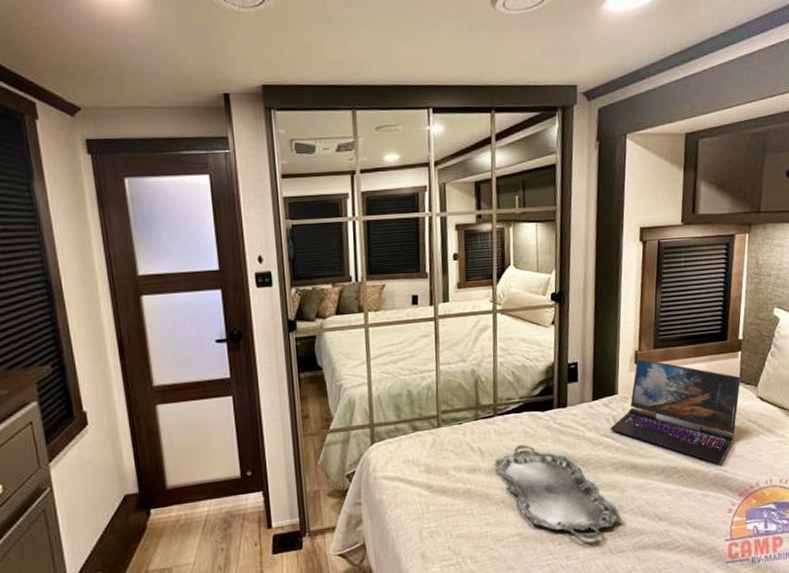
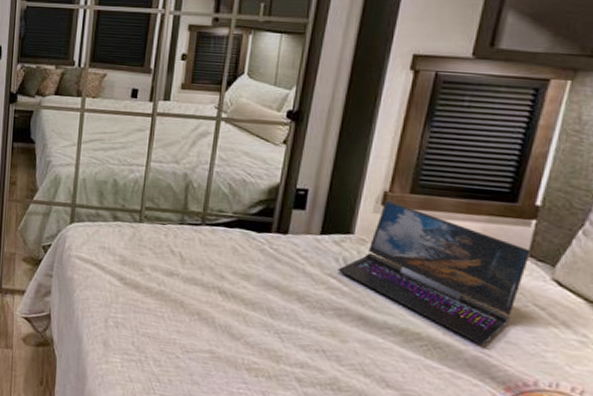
serving tray: present [495,444,622,540] -> none [195,260,338,383]

